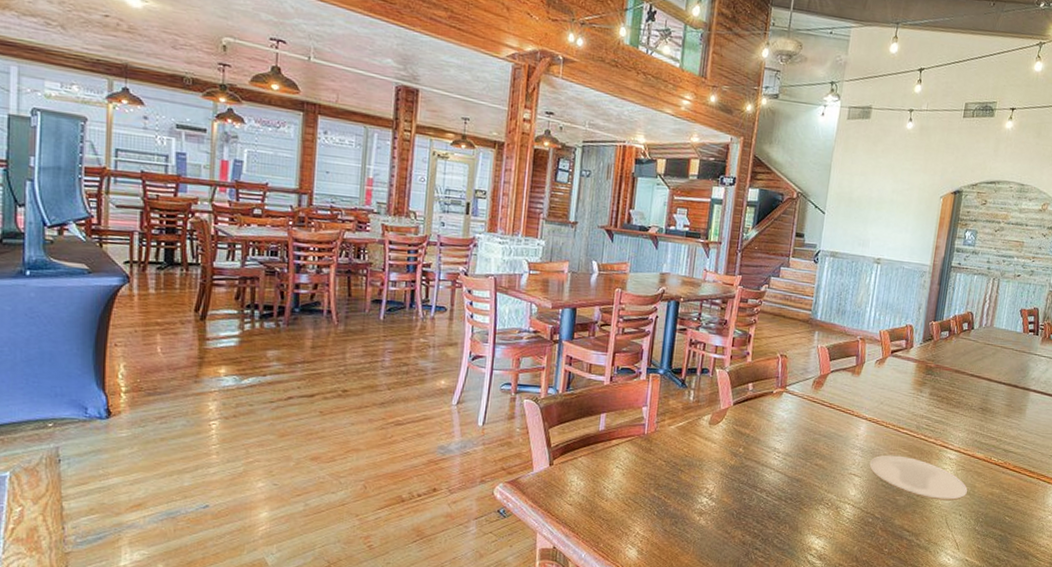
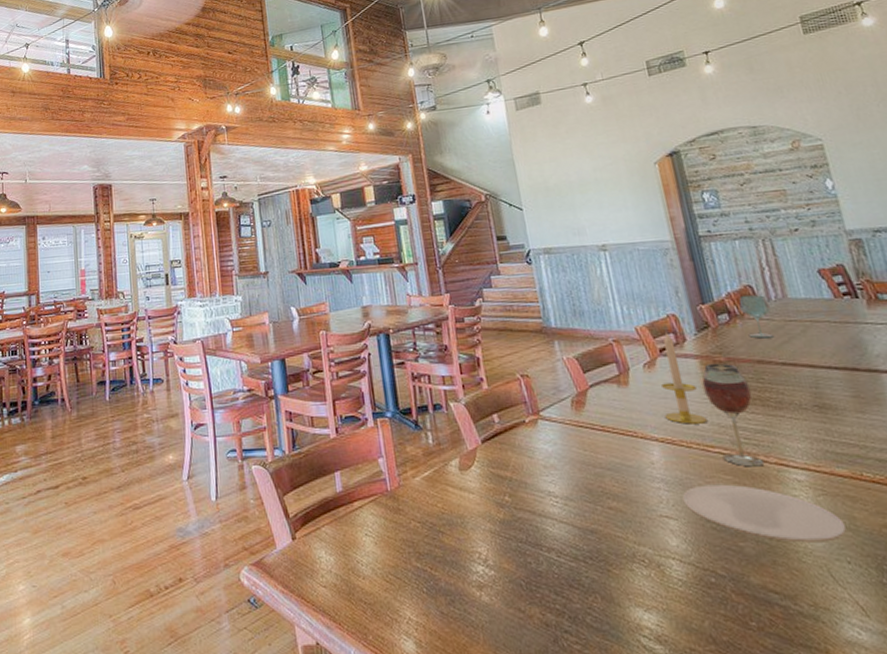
candle: none [878,339,908,411] -> present [662,333,707,424]
wineglass: none [907,367,944,446] -> present [702,363,765,467]
wine glass: none [957,320,980,355] -> present [739,295,773,339]

